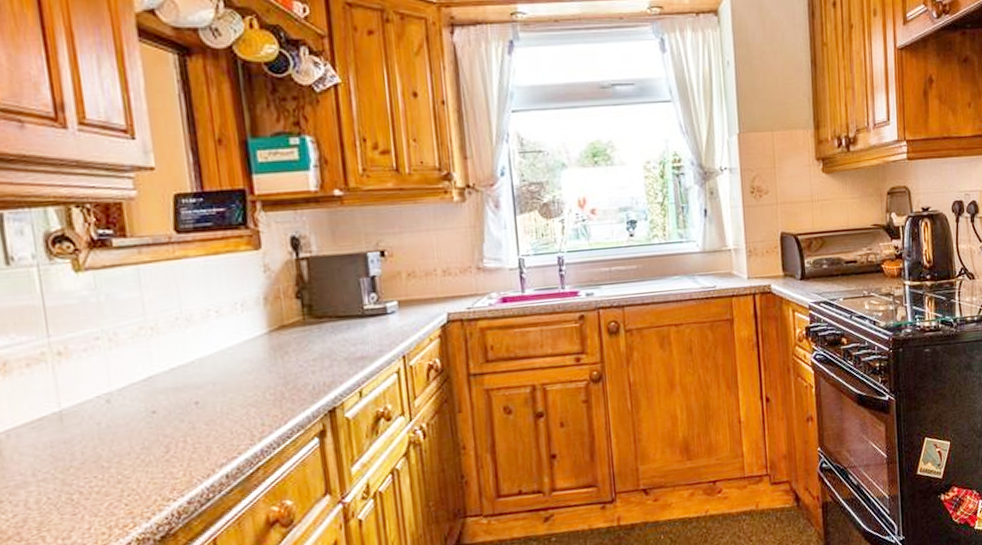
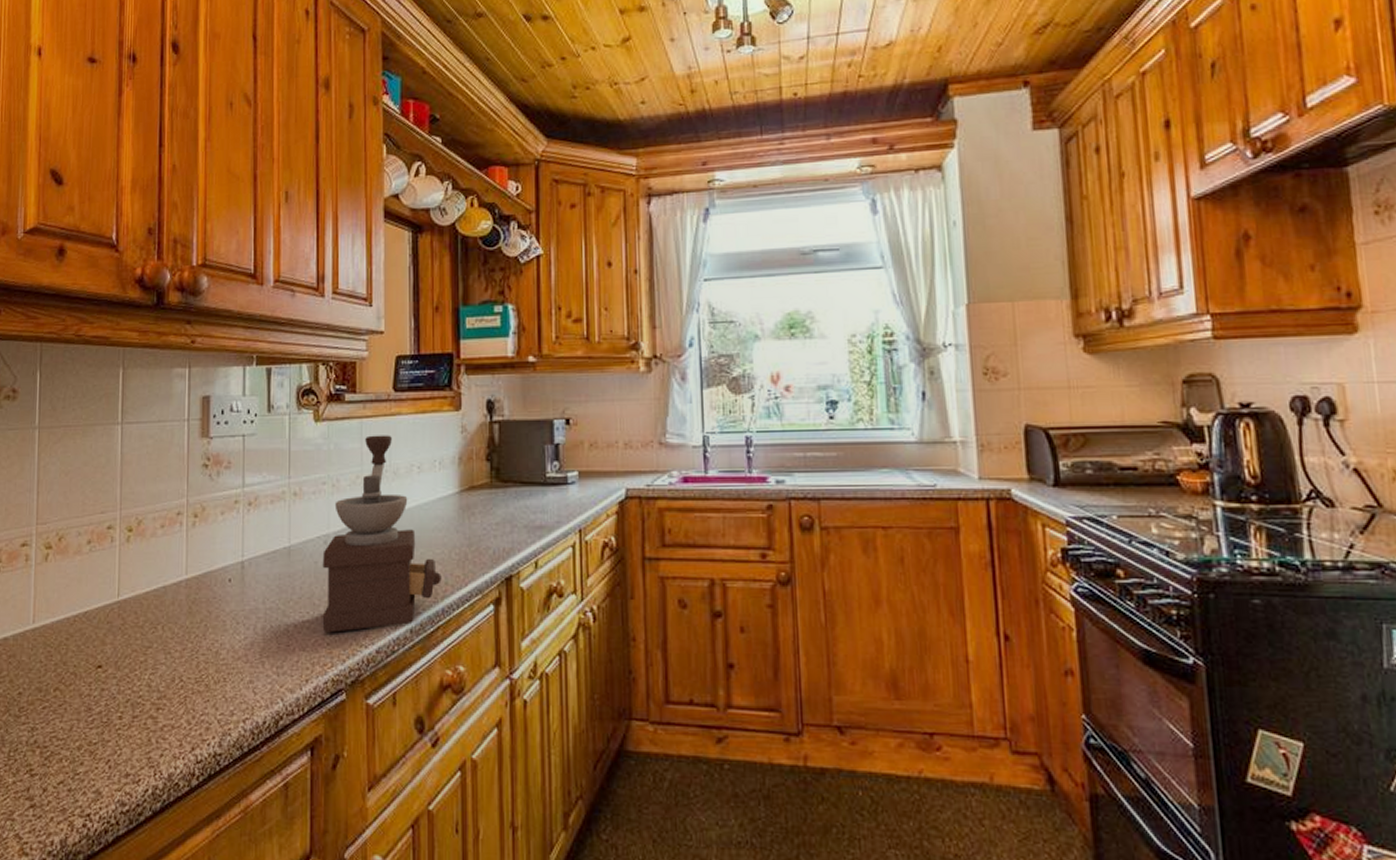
coffee grinder: none [106,280,257,494] -> present [322,435,442,633]

